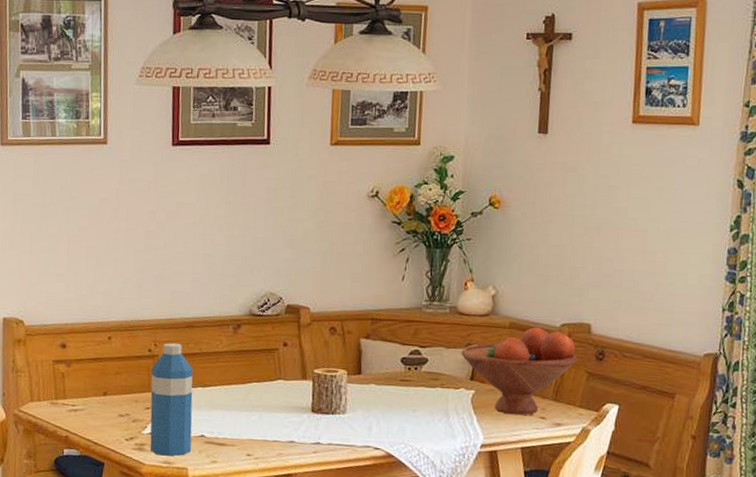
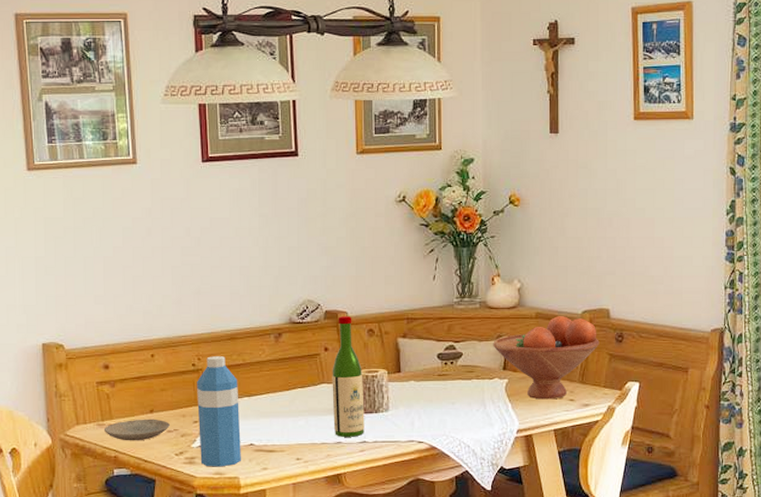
plate: none [56,401,123,423] -> present [103,419,171,441]
wine bottle: none [287,311,322,438] -> present [332,315,365,437]

